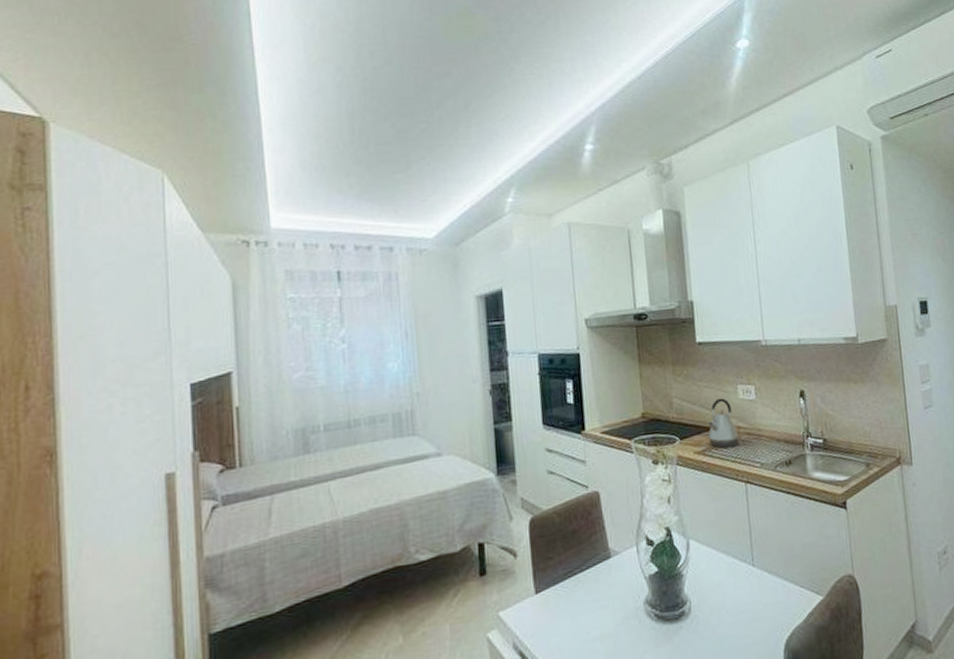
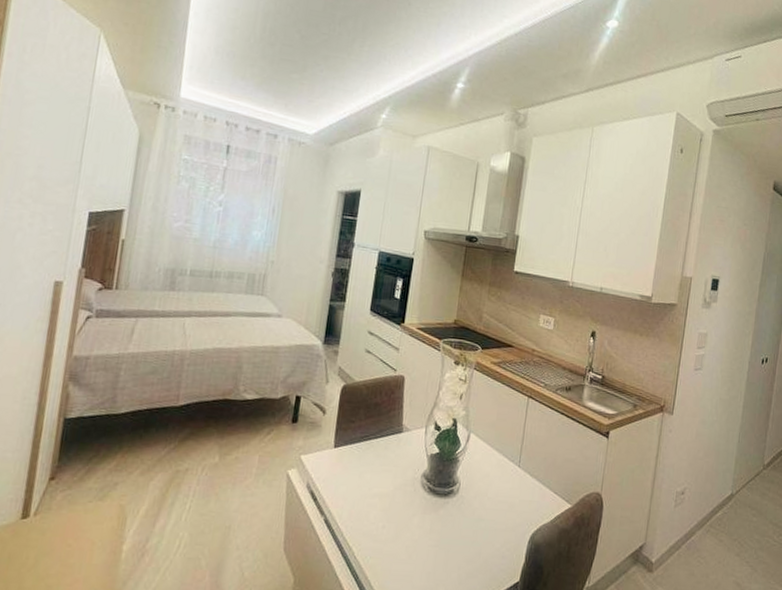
kettle: present [707,398,739,449] -> none [505,322,532,365]

